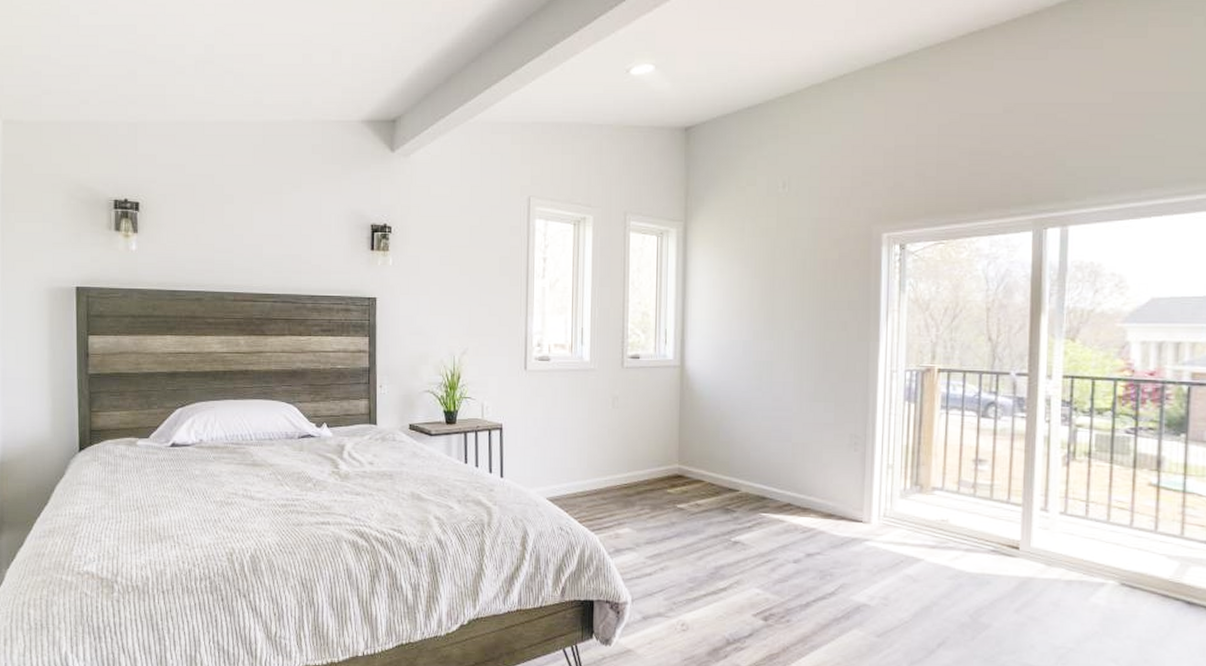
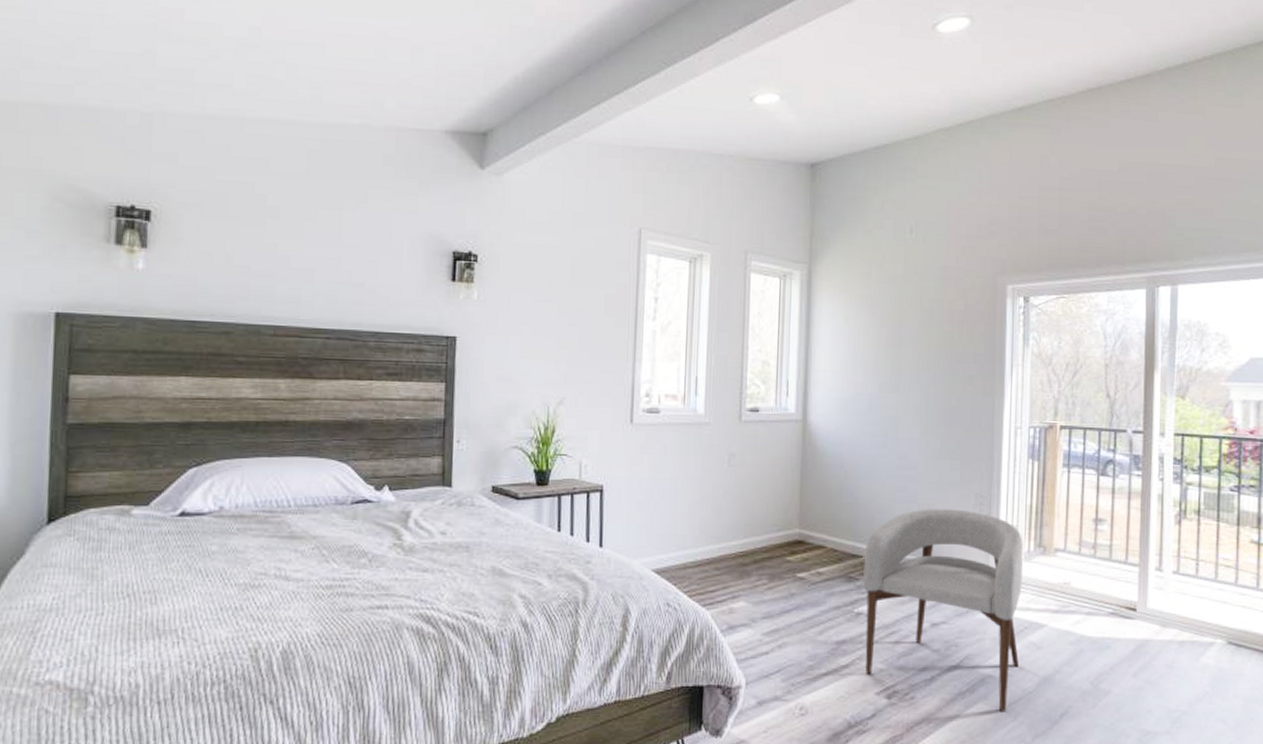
armchair: none [740,448,899,639] -> present [863,509,1023,712]

